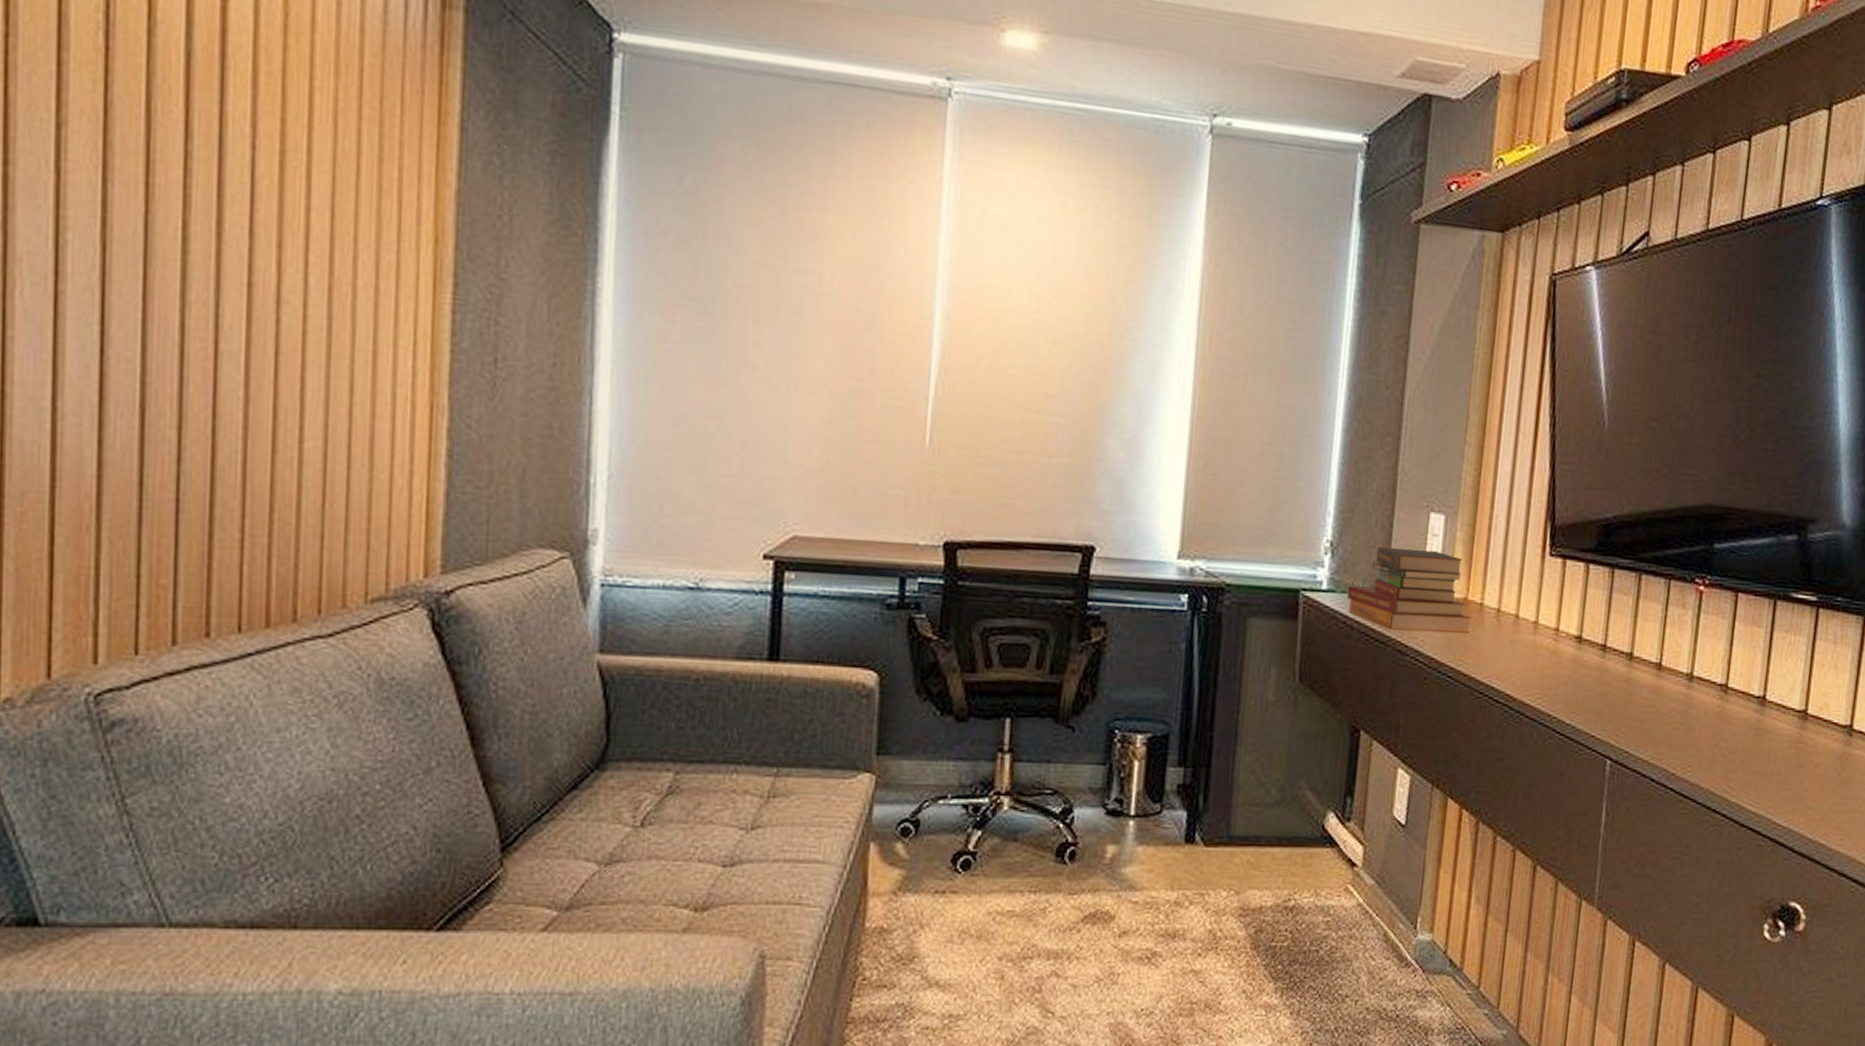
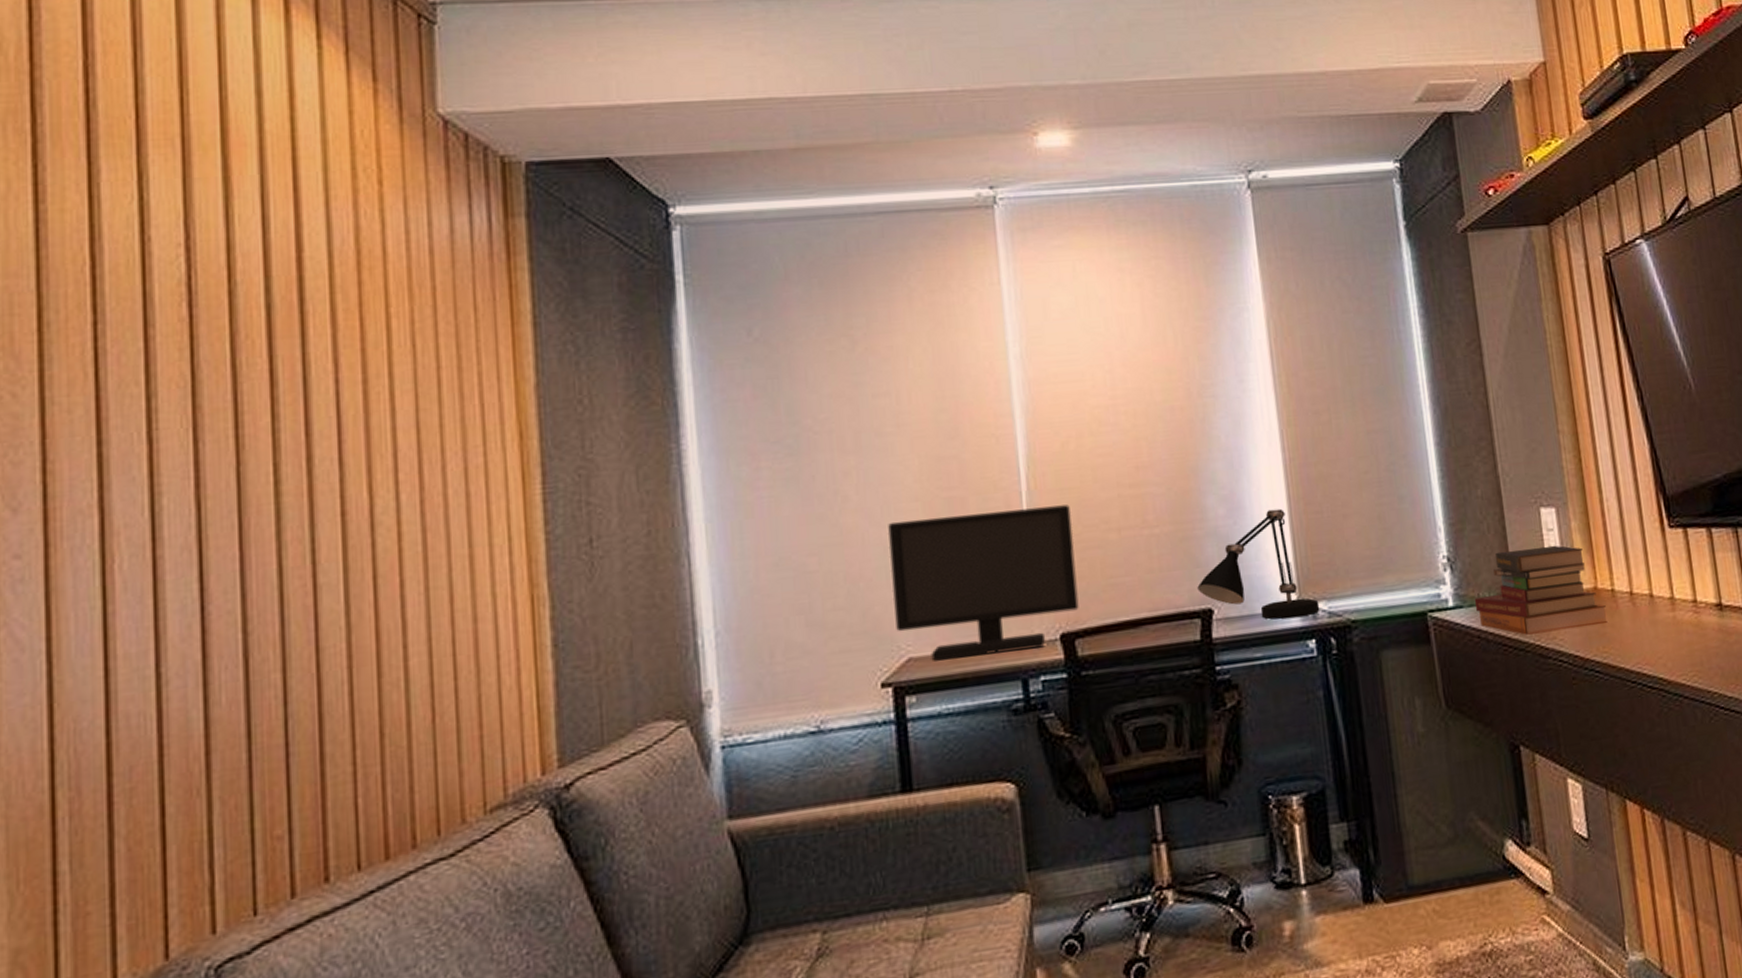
computer monitor: none [785,401,974,551] -> present [887,505,1079,661]
desk lamp: none [1084,462,1199,571] -> present [1197,508,1320,620]

